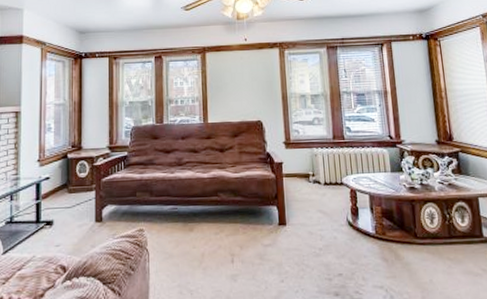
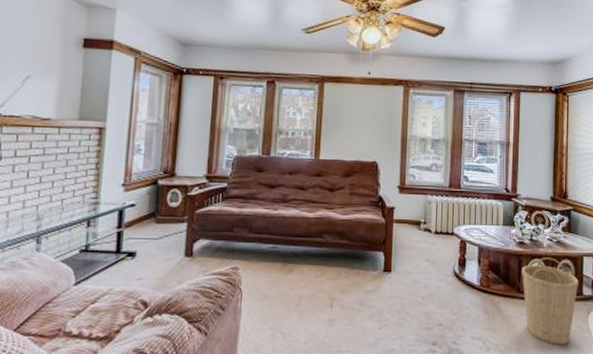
basket: none [416,201,478,290] -> present [522,257,579,345]

